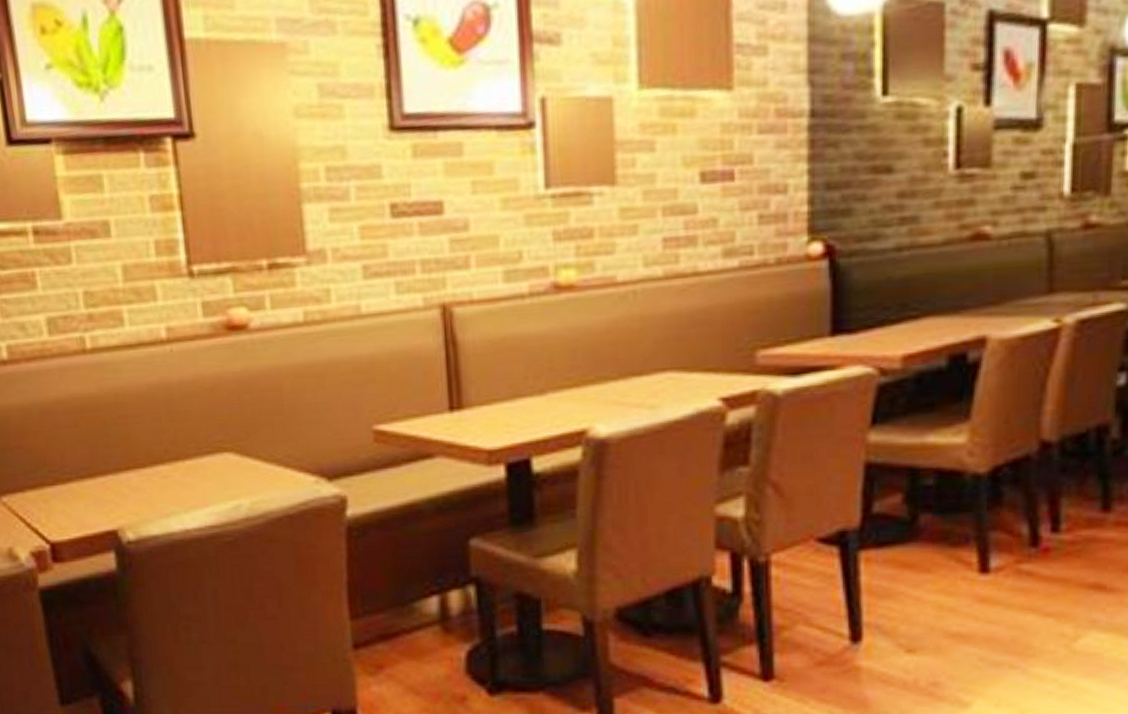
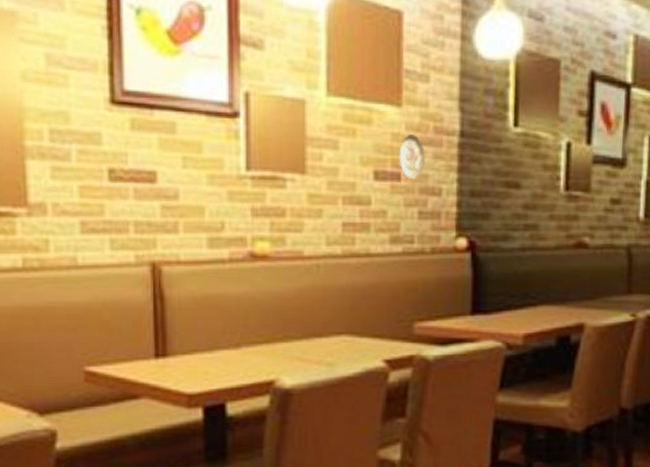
decorative plate: none [731,120,765,176] -> present [399,133,425,179]

